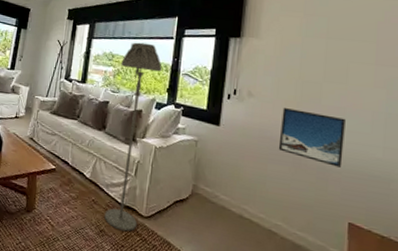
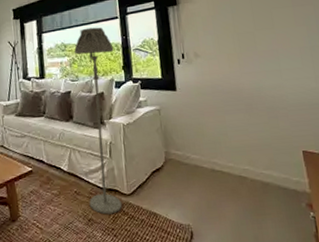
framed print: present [278,108,346,167] -> none [227,59,286,104]

